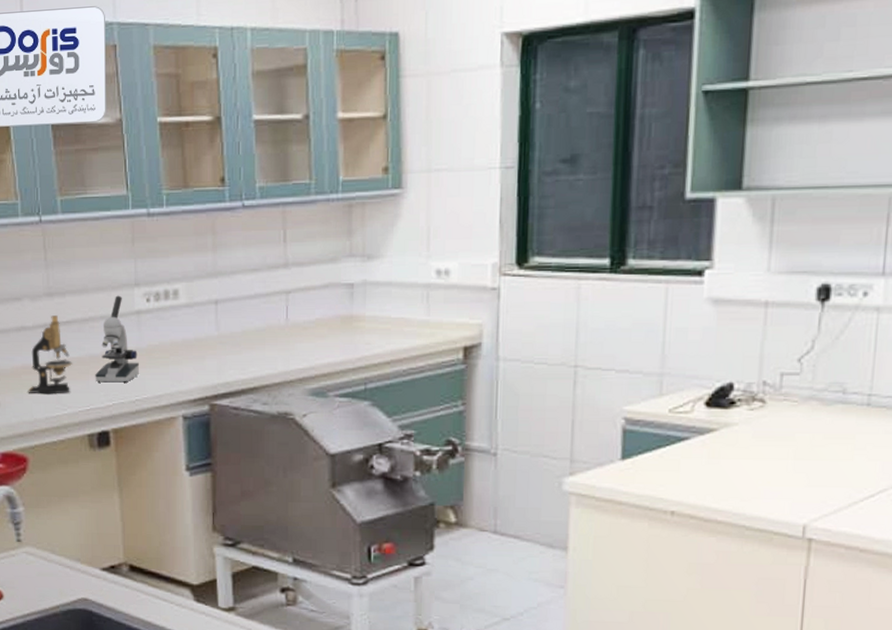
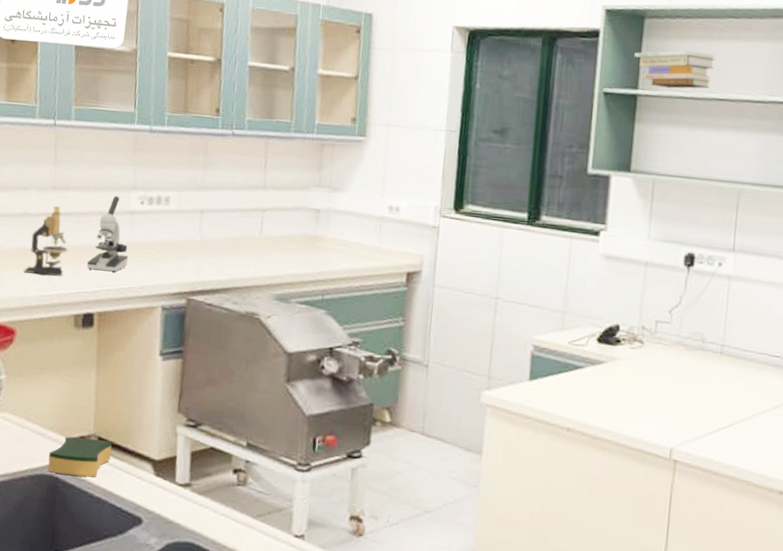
sponge: none [80,566,146,609] -> present [47,436,112,477]
books: none [743,18,854,75] -> present [634,50,714,89]

